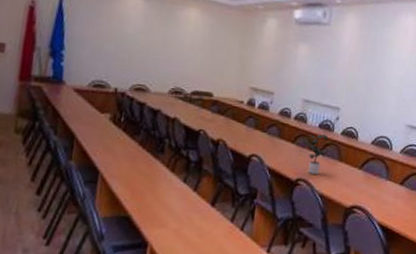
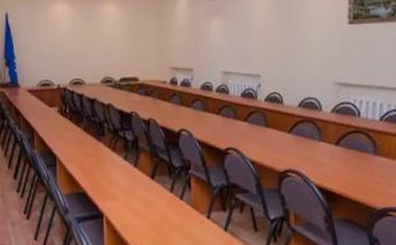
potted plant: present [303,134,330,175] -> none [228,103,255,142]

